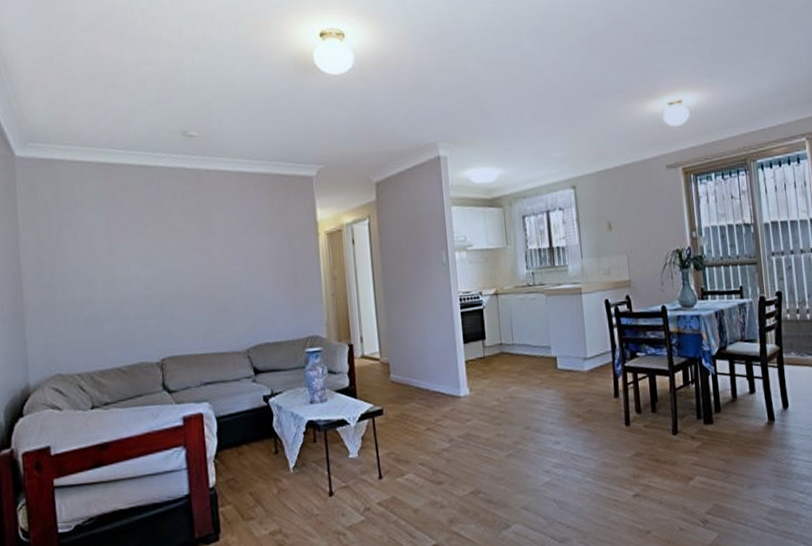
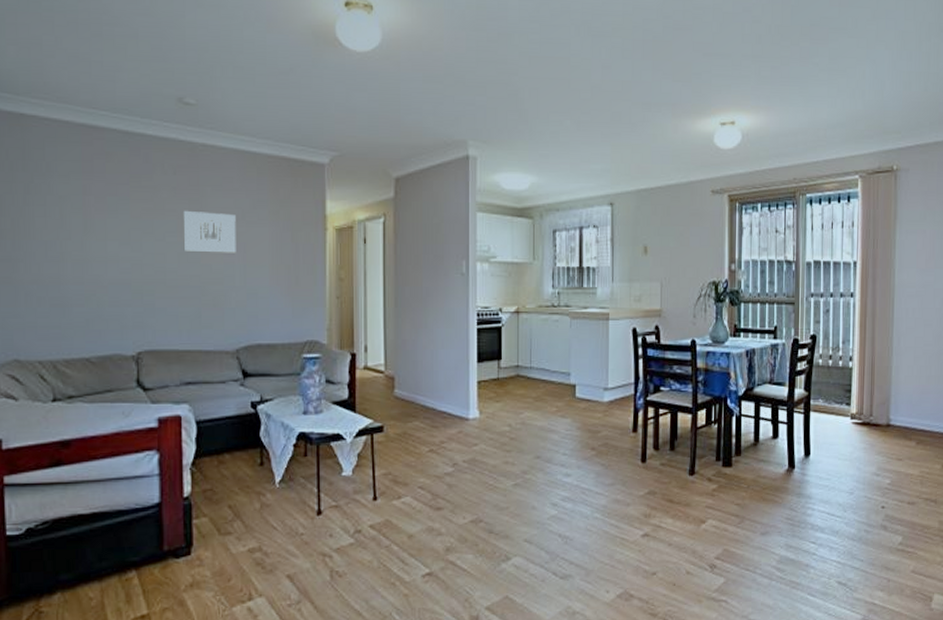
wall art: none [194,228,241,266] -> present [184,210,236,253]

